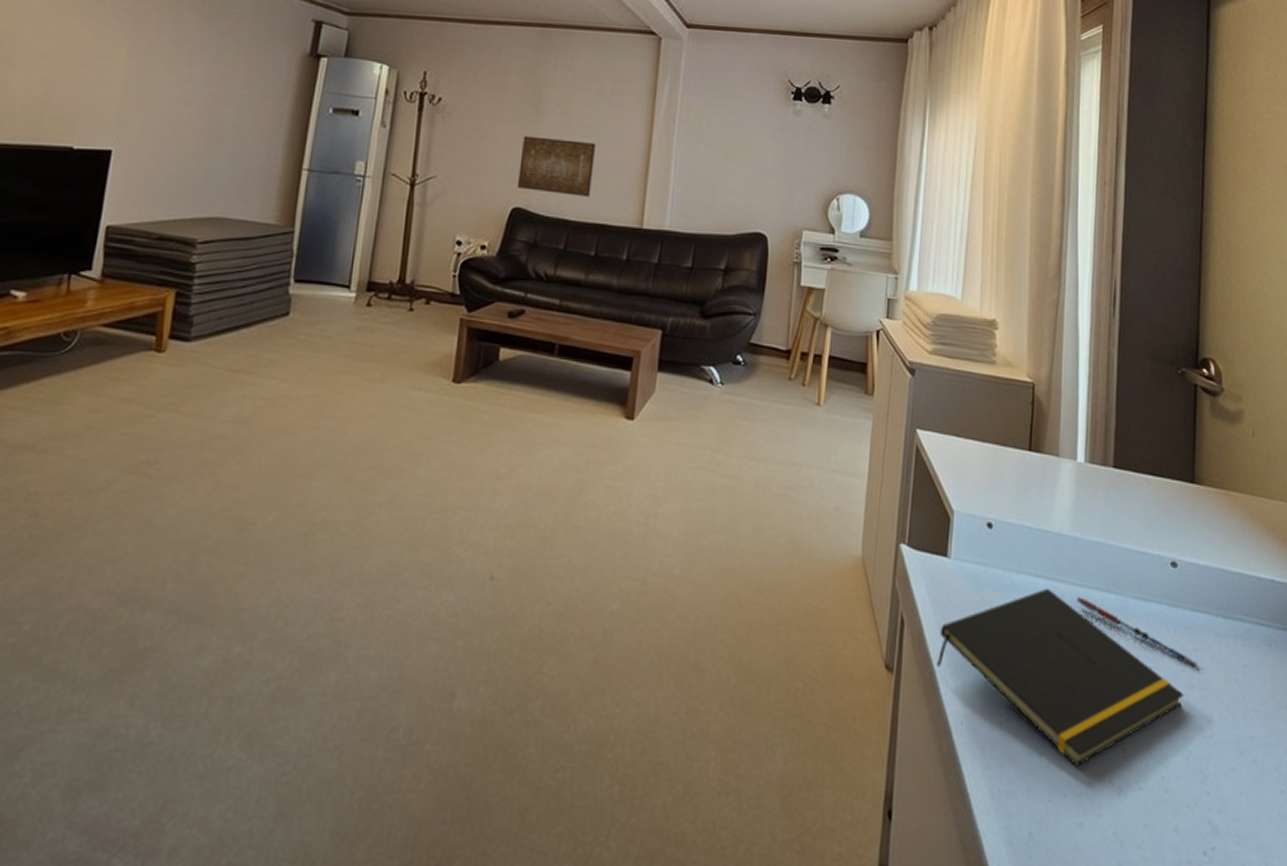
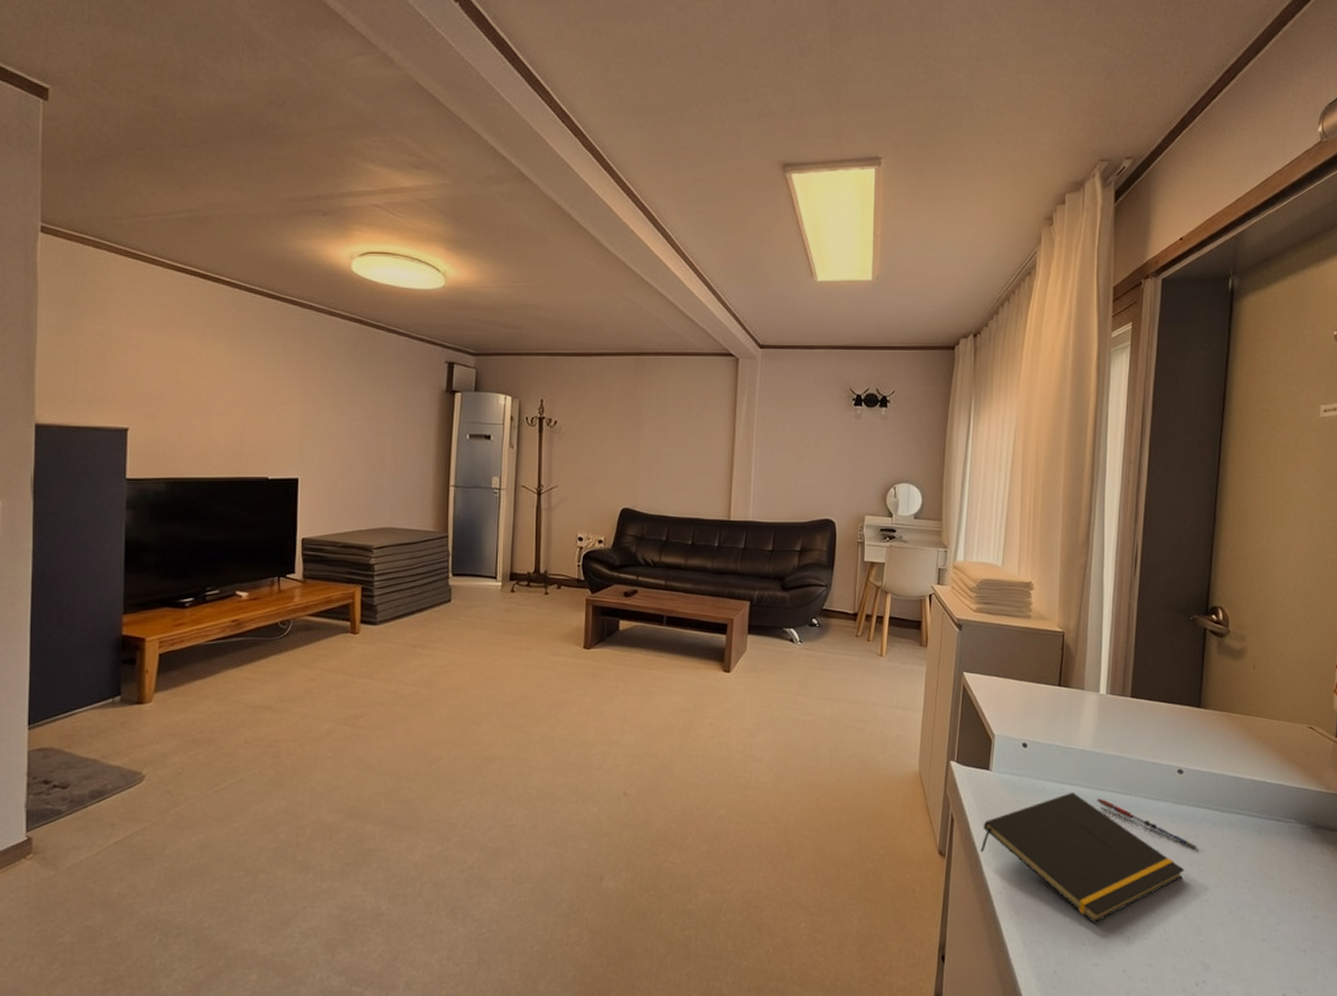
wall art: present [517,136,597,198] -> none [624,449,688,498]

